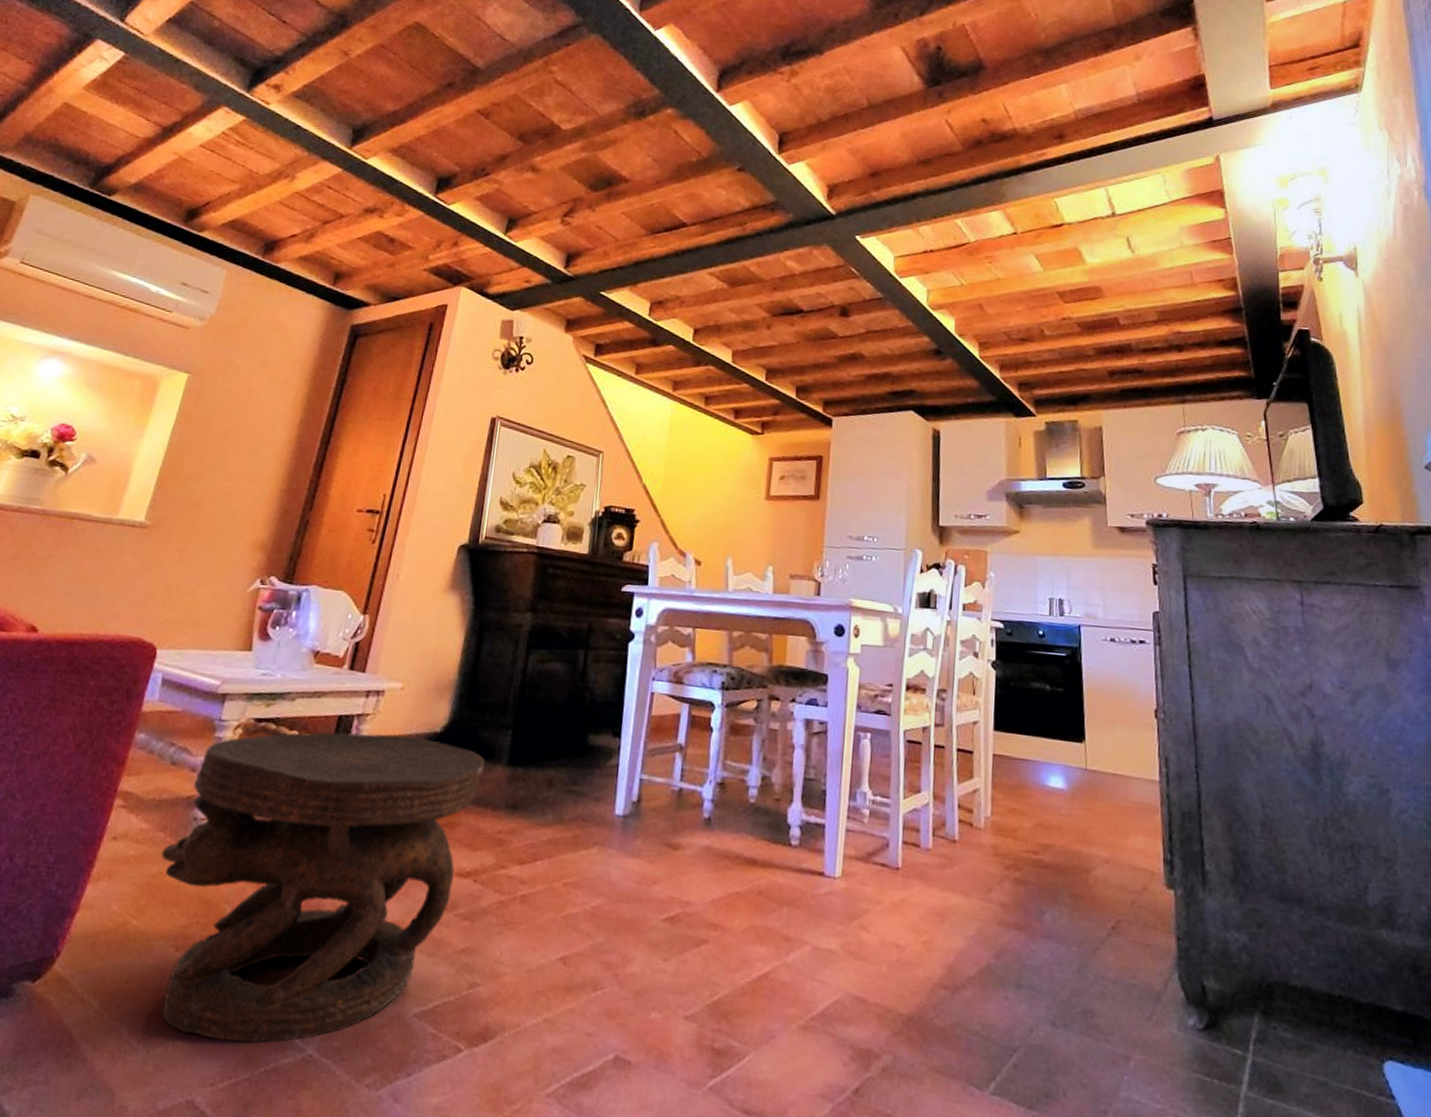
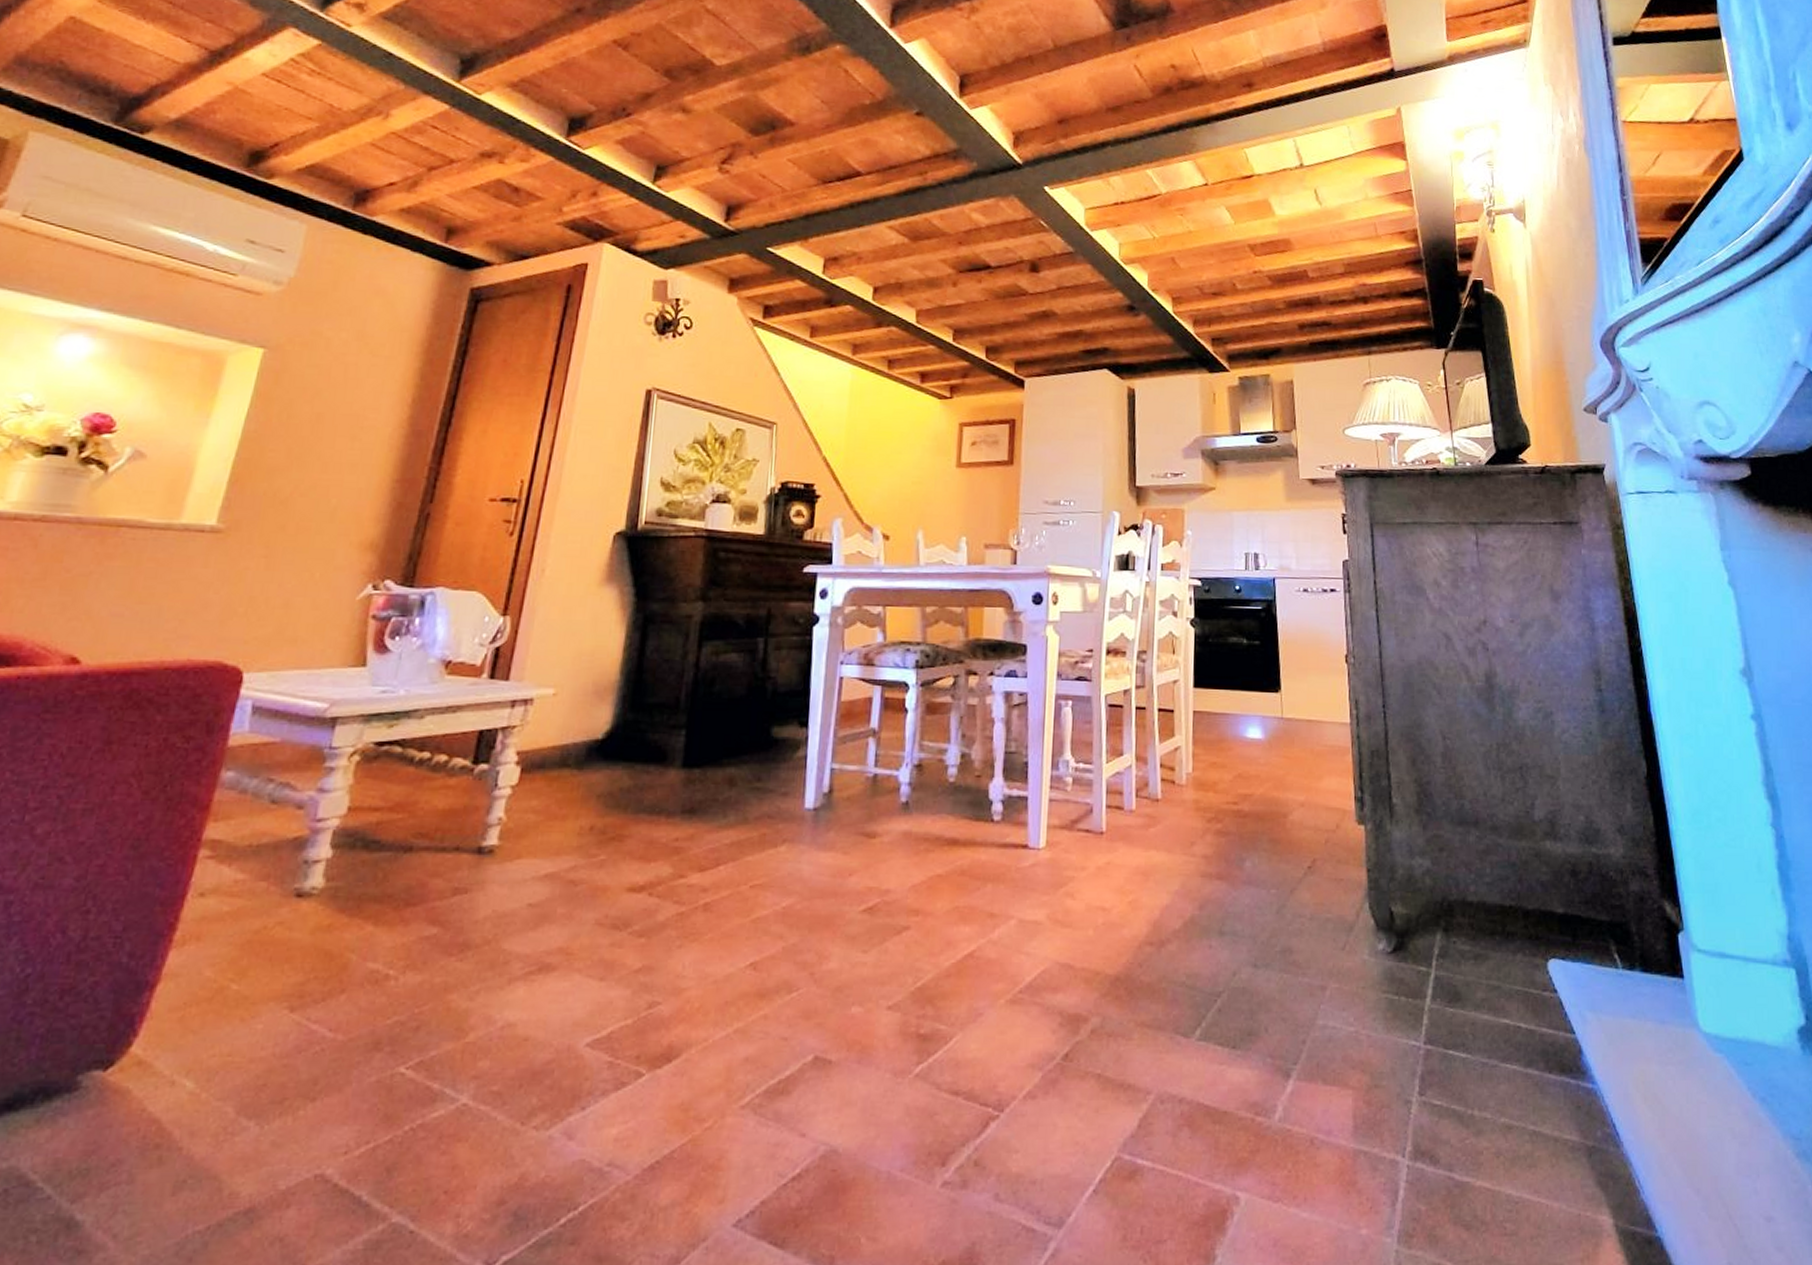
side table: present [161,732,485,1044] -> none [264,745,656,1104]

